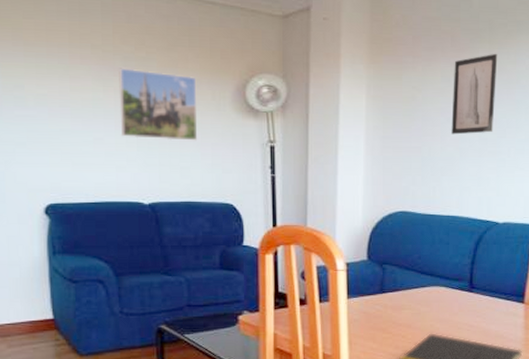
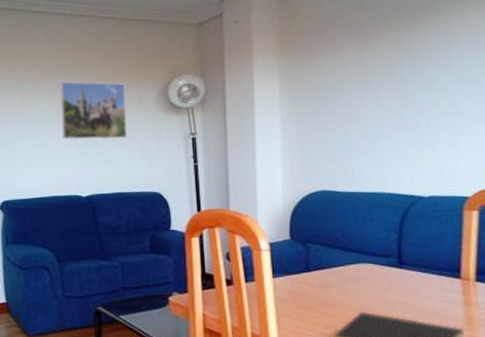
wall art: present [451,53,498,135] -> none [363,34,409,114]

